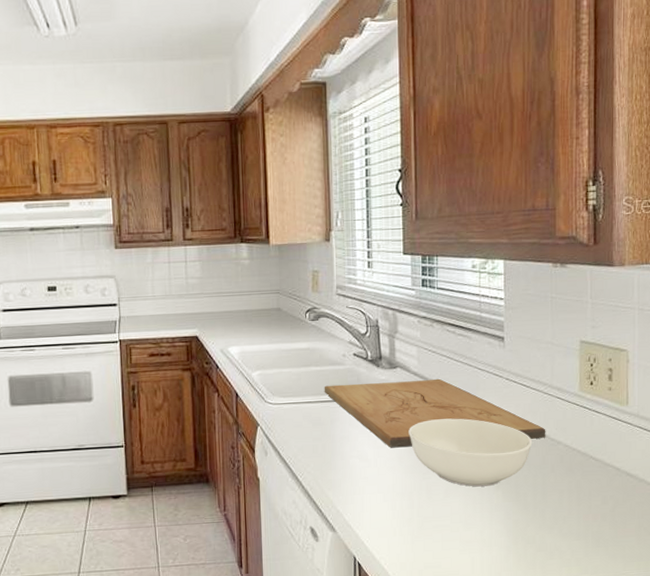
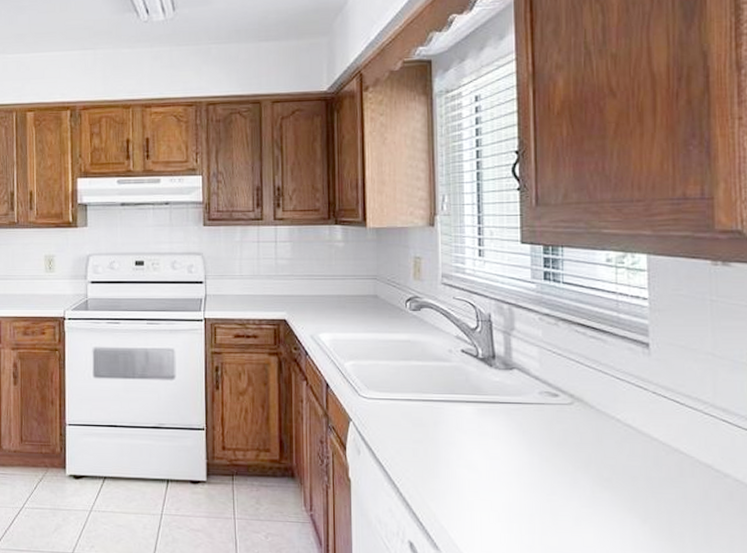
cutting board: present [324,379,546,447] -> none [426,383,708,468]
bowl: present [408,418,533,487] -> none [528,432,690,519]

